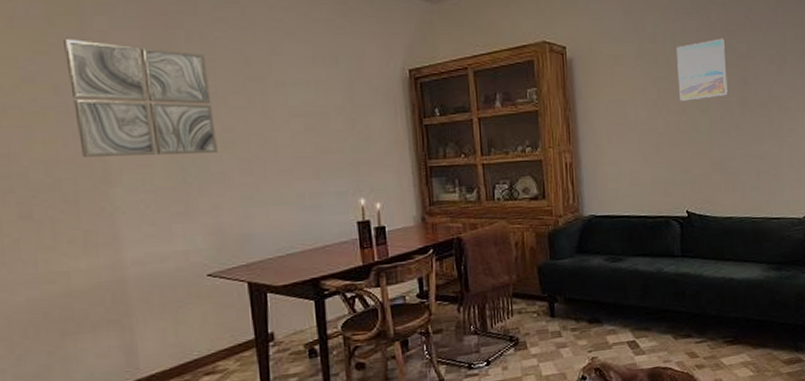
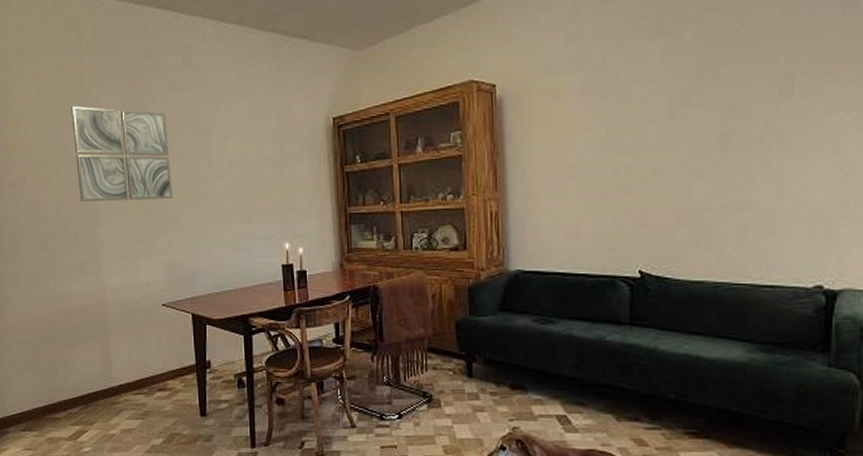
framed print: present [677,38,728,101] -> none [634,60,703,140]

